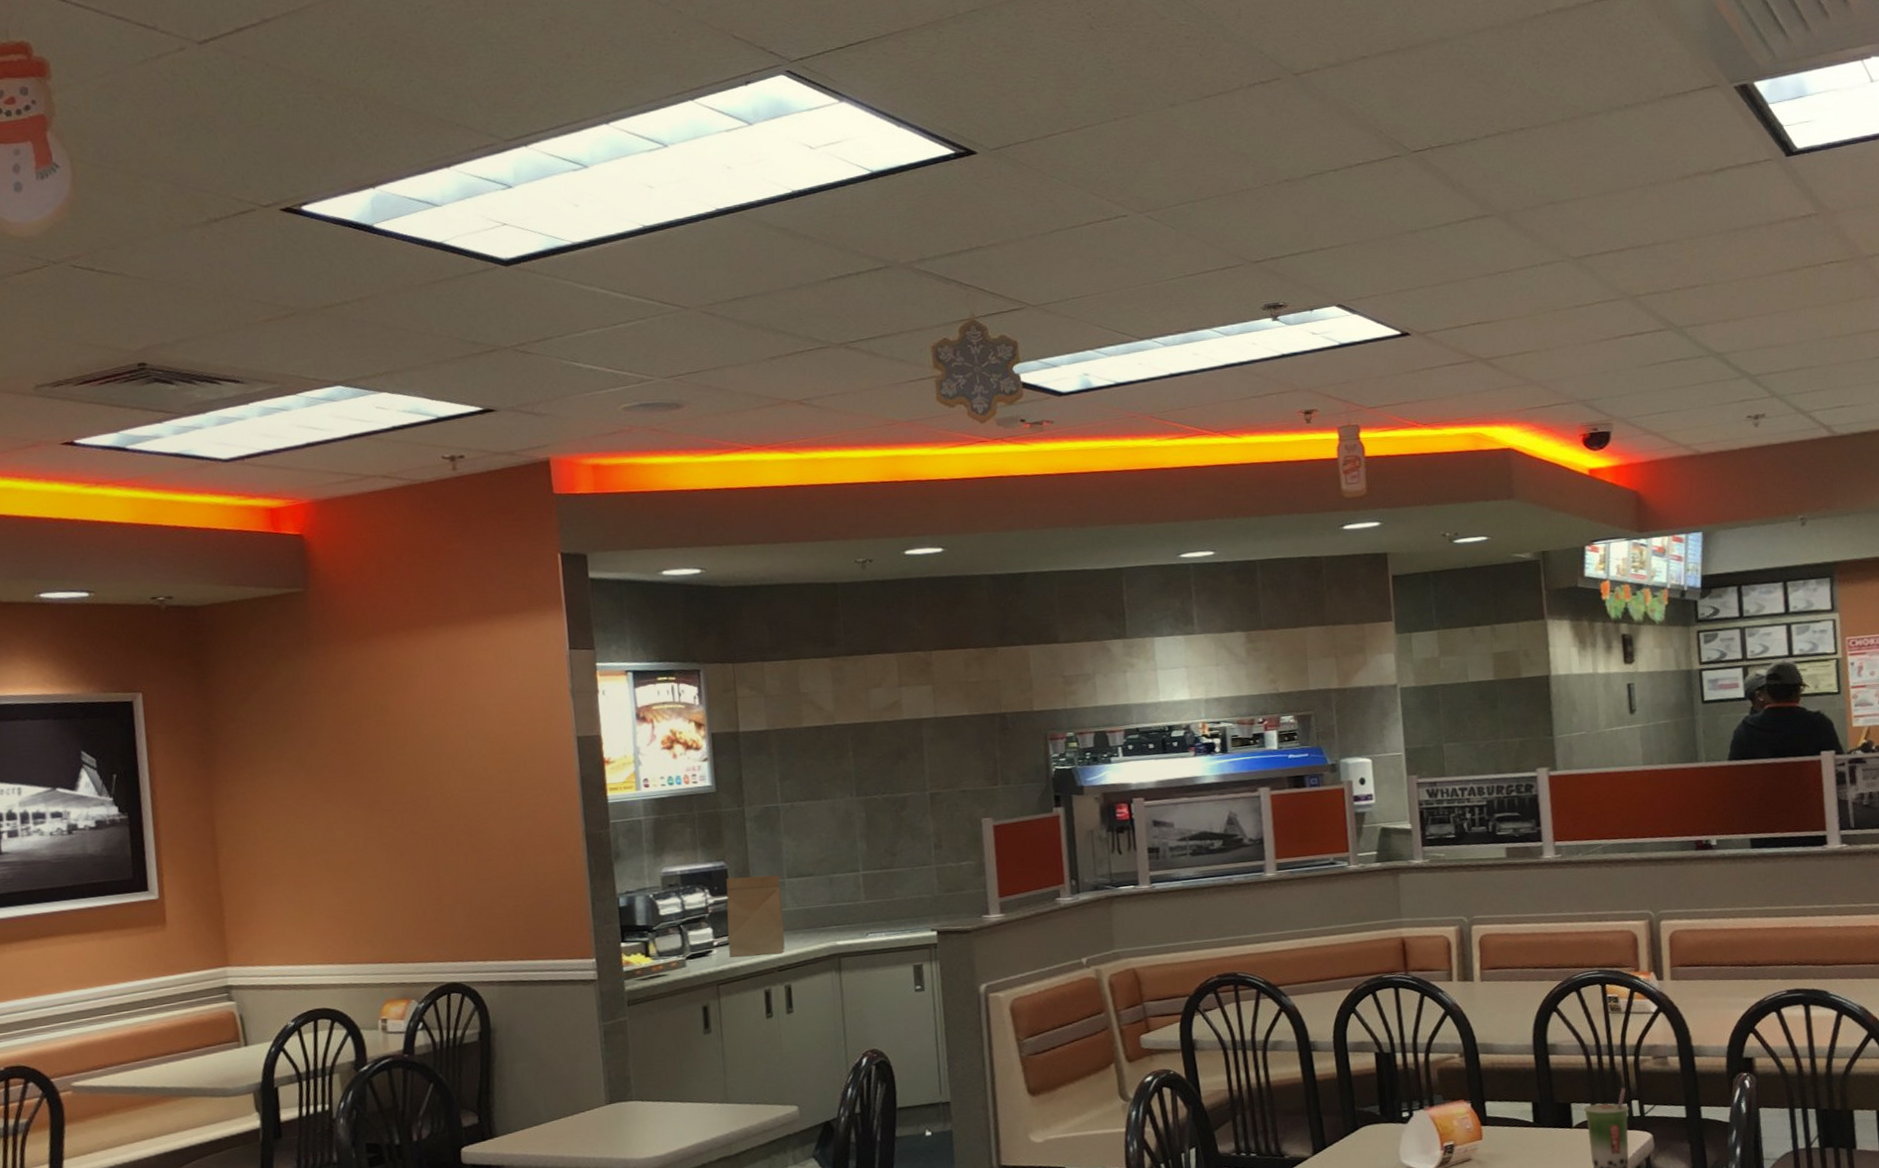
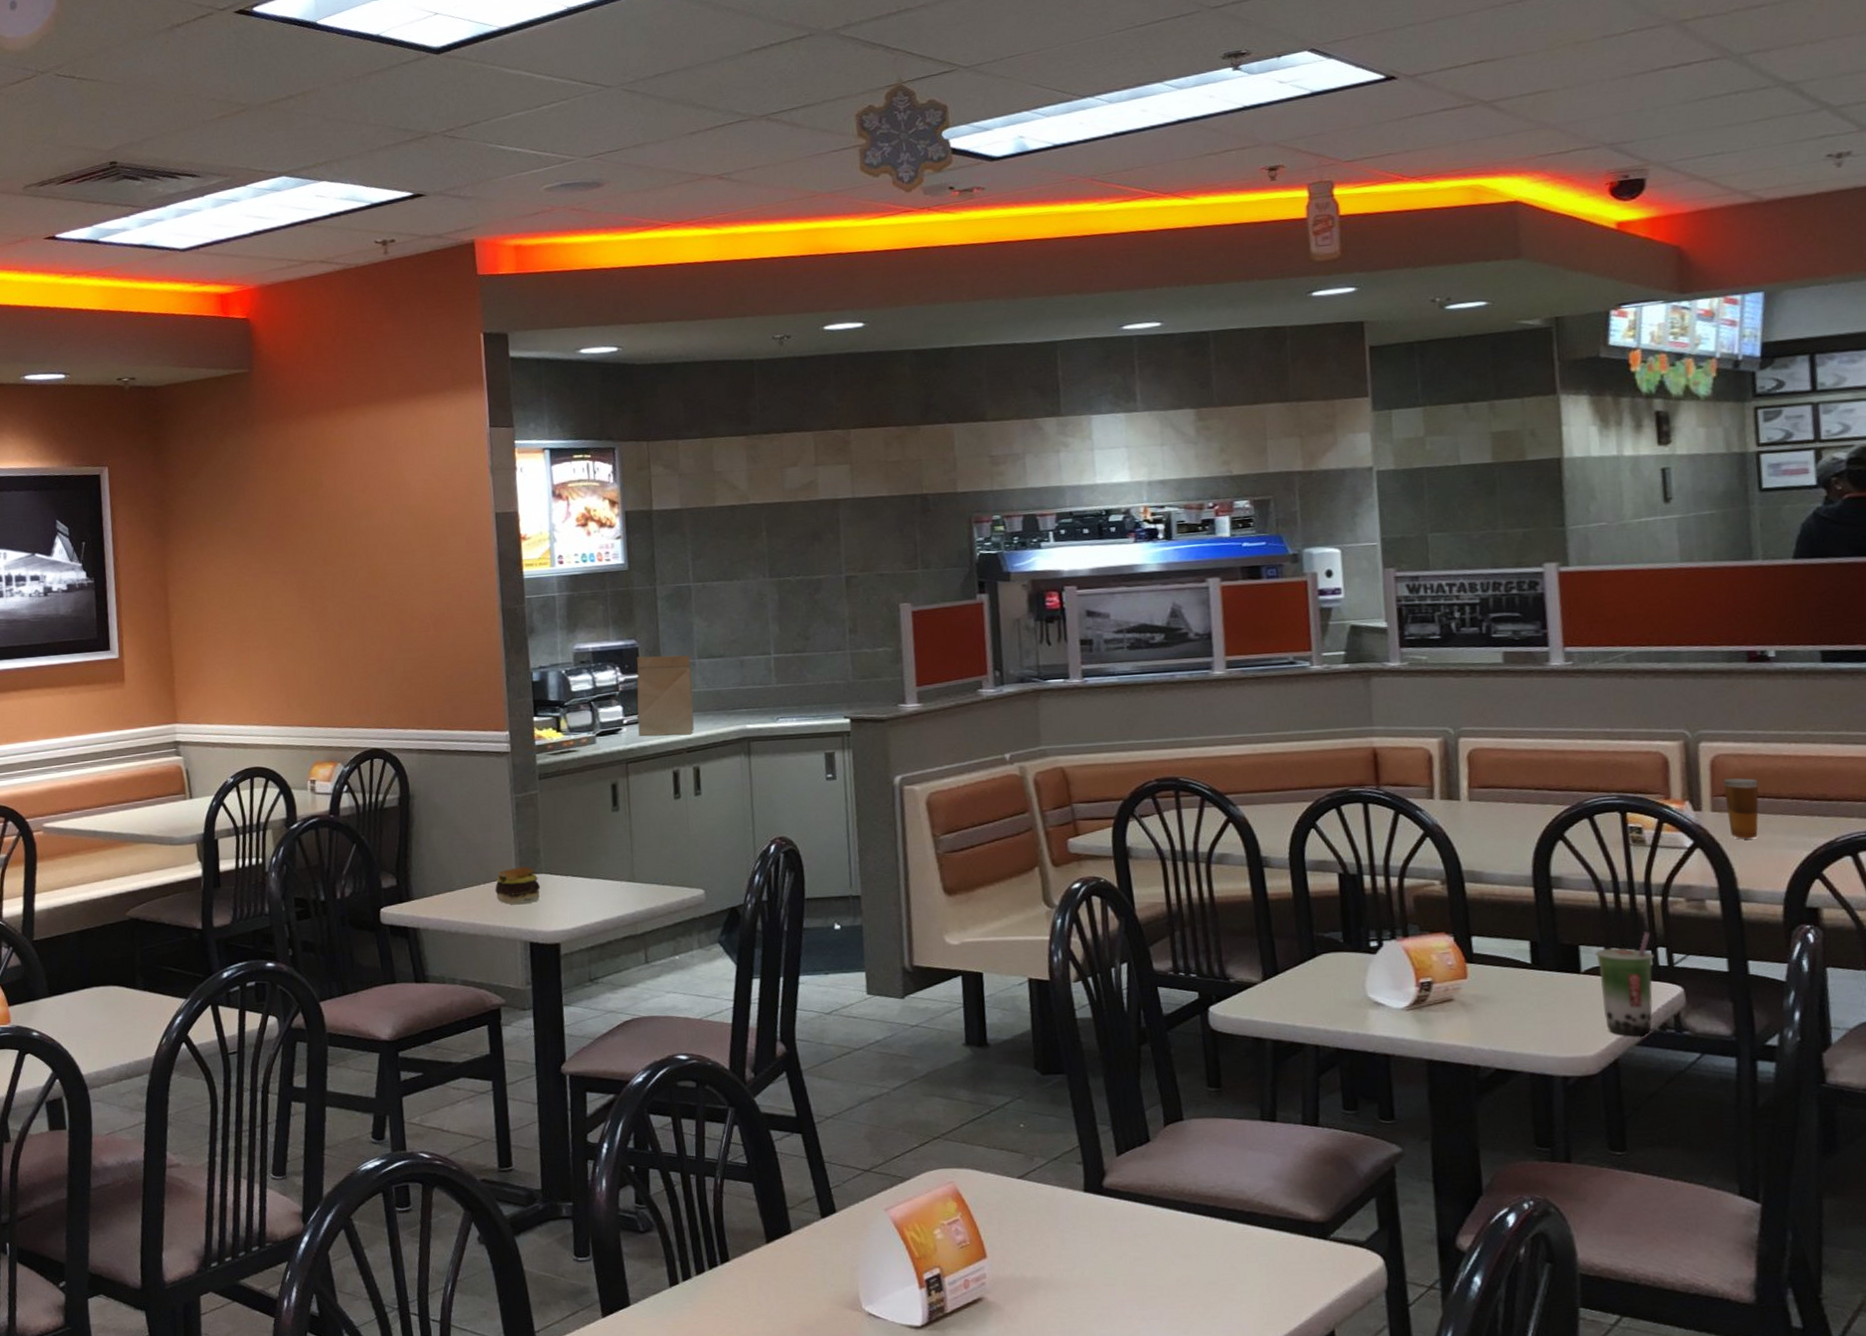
burger: none [584,1095,632,1134] -> present [495,867,541,904]
beverage cup: none [1679,950,1707,1003] -> present [1723,778,1759,840]

